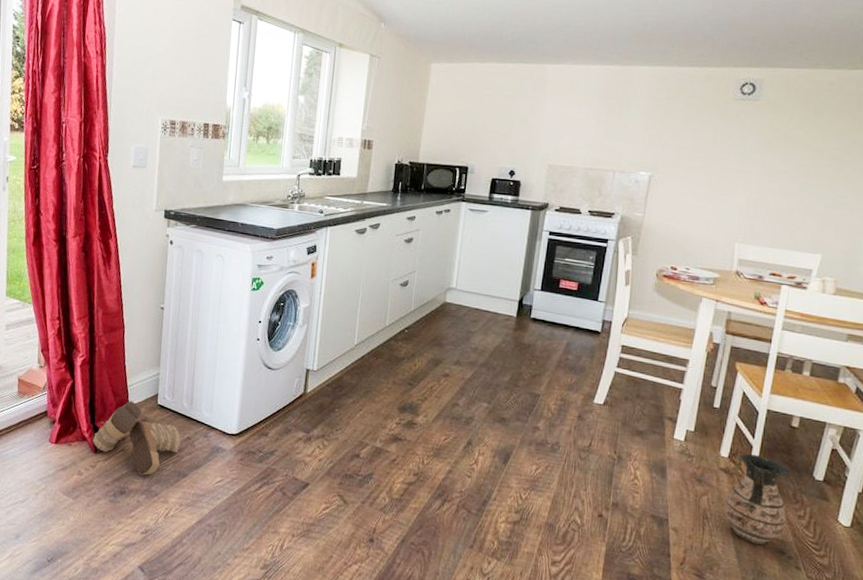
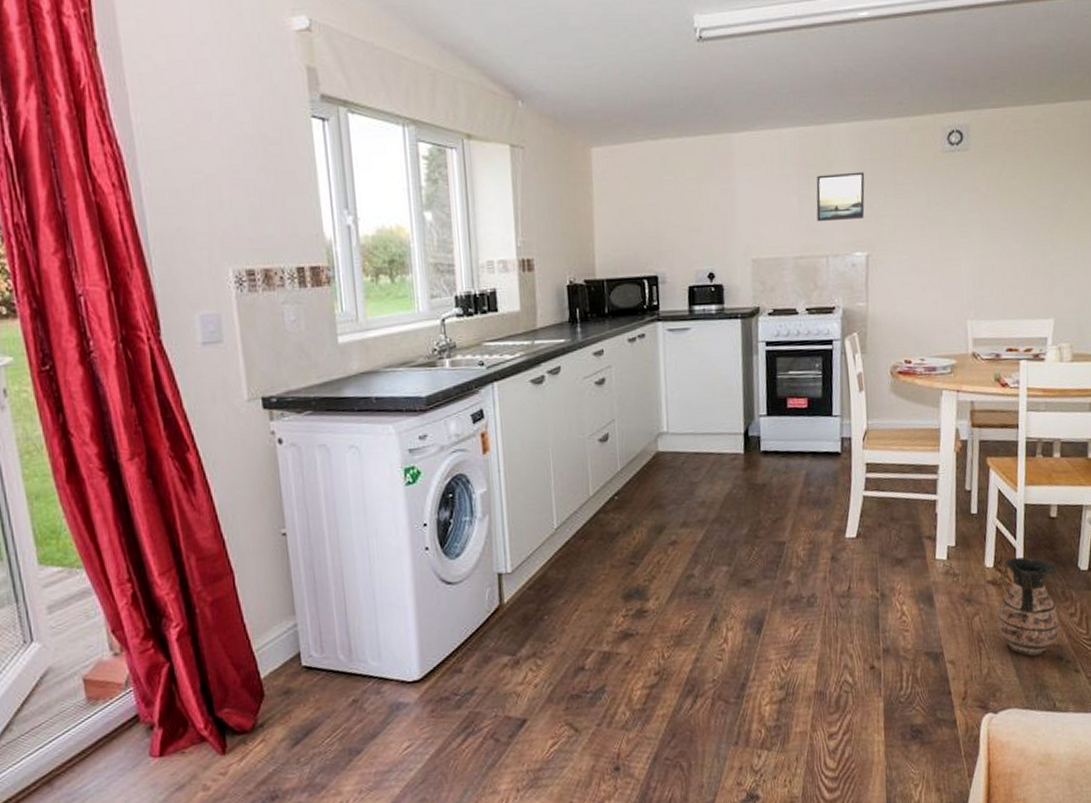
boots: present [91,401,181,476] -> none [213,670,345,768]
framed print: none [610,105,659,145] -> present [816,171,865,222]

